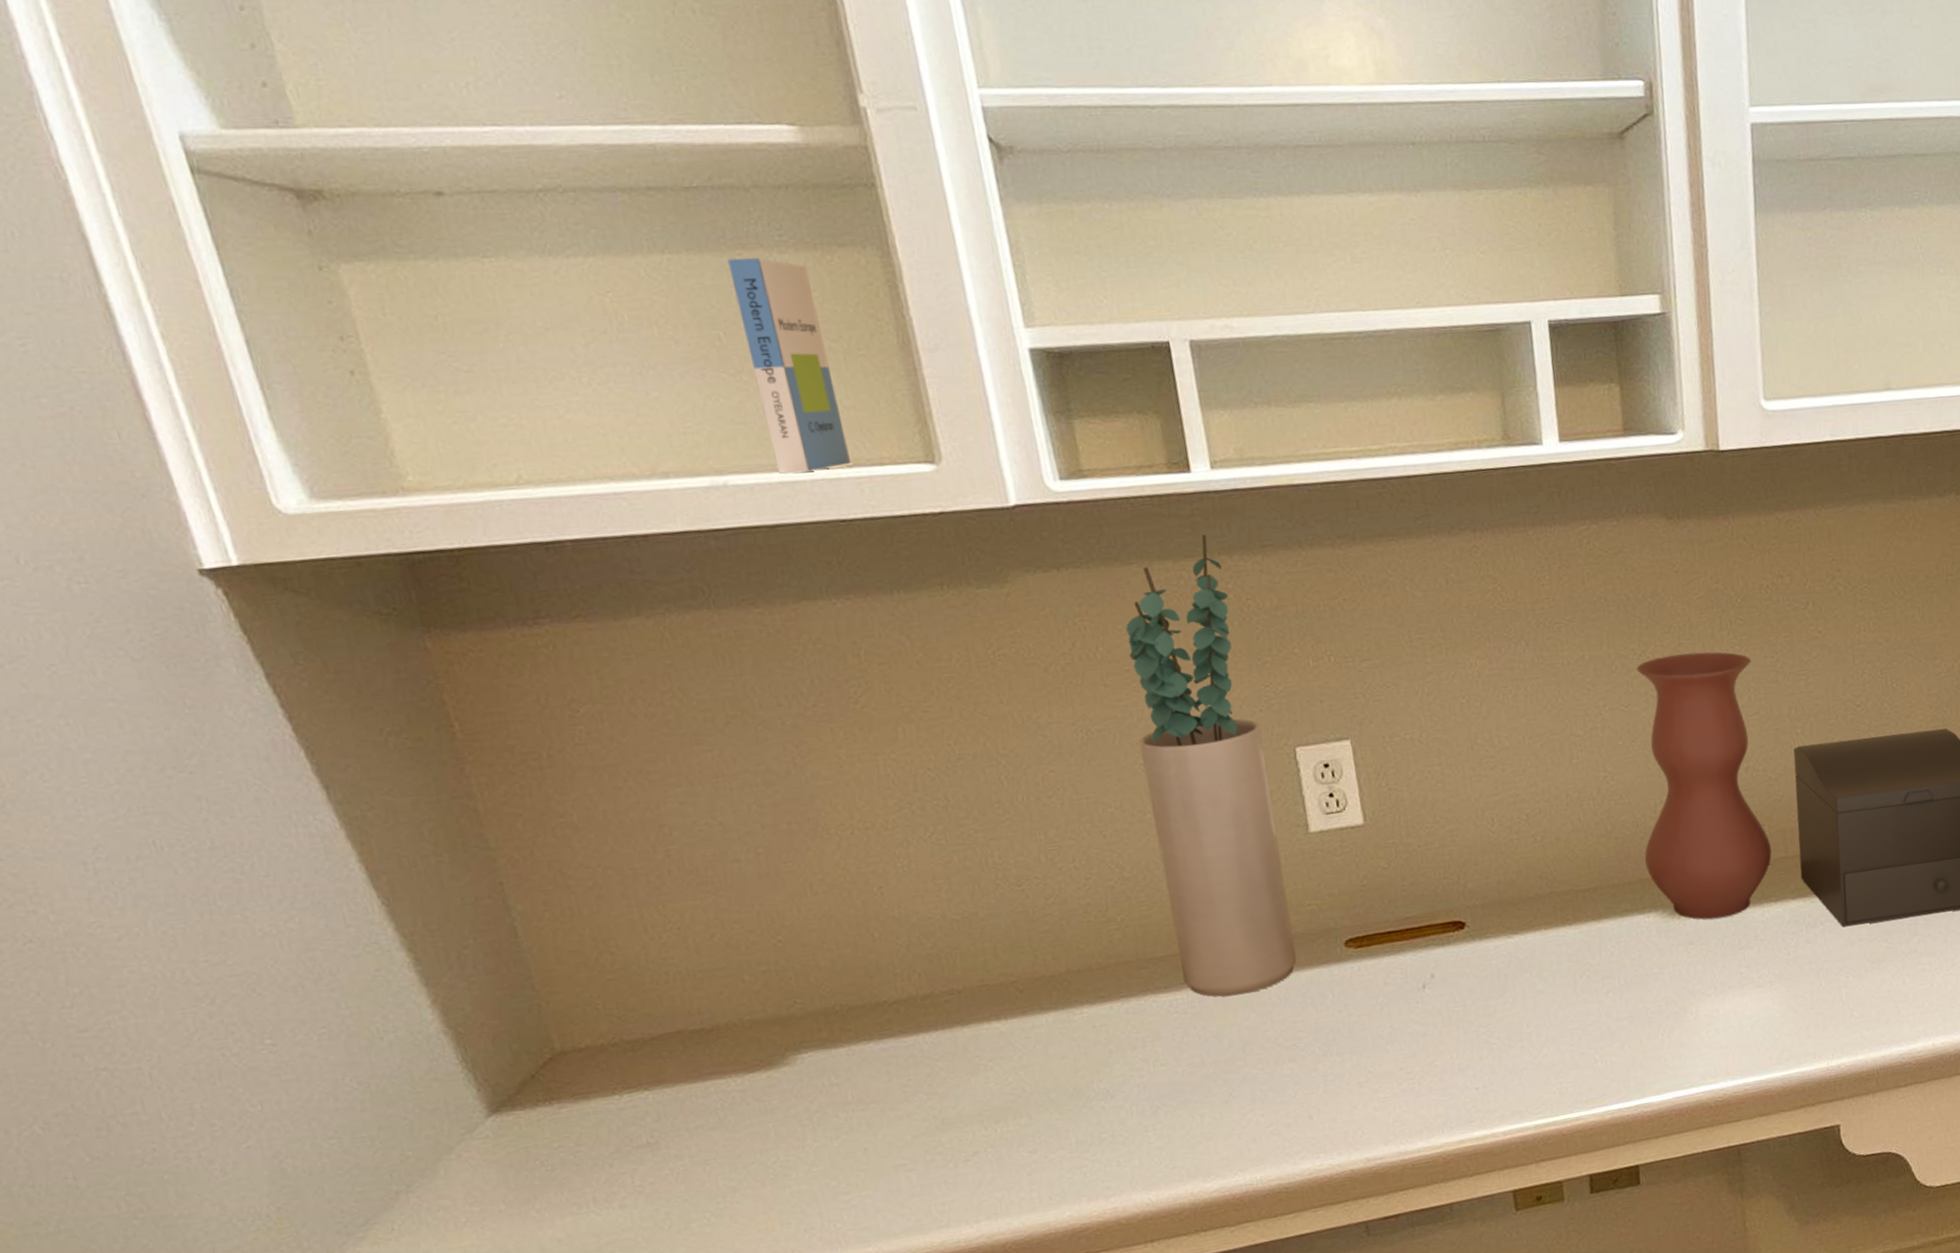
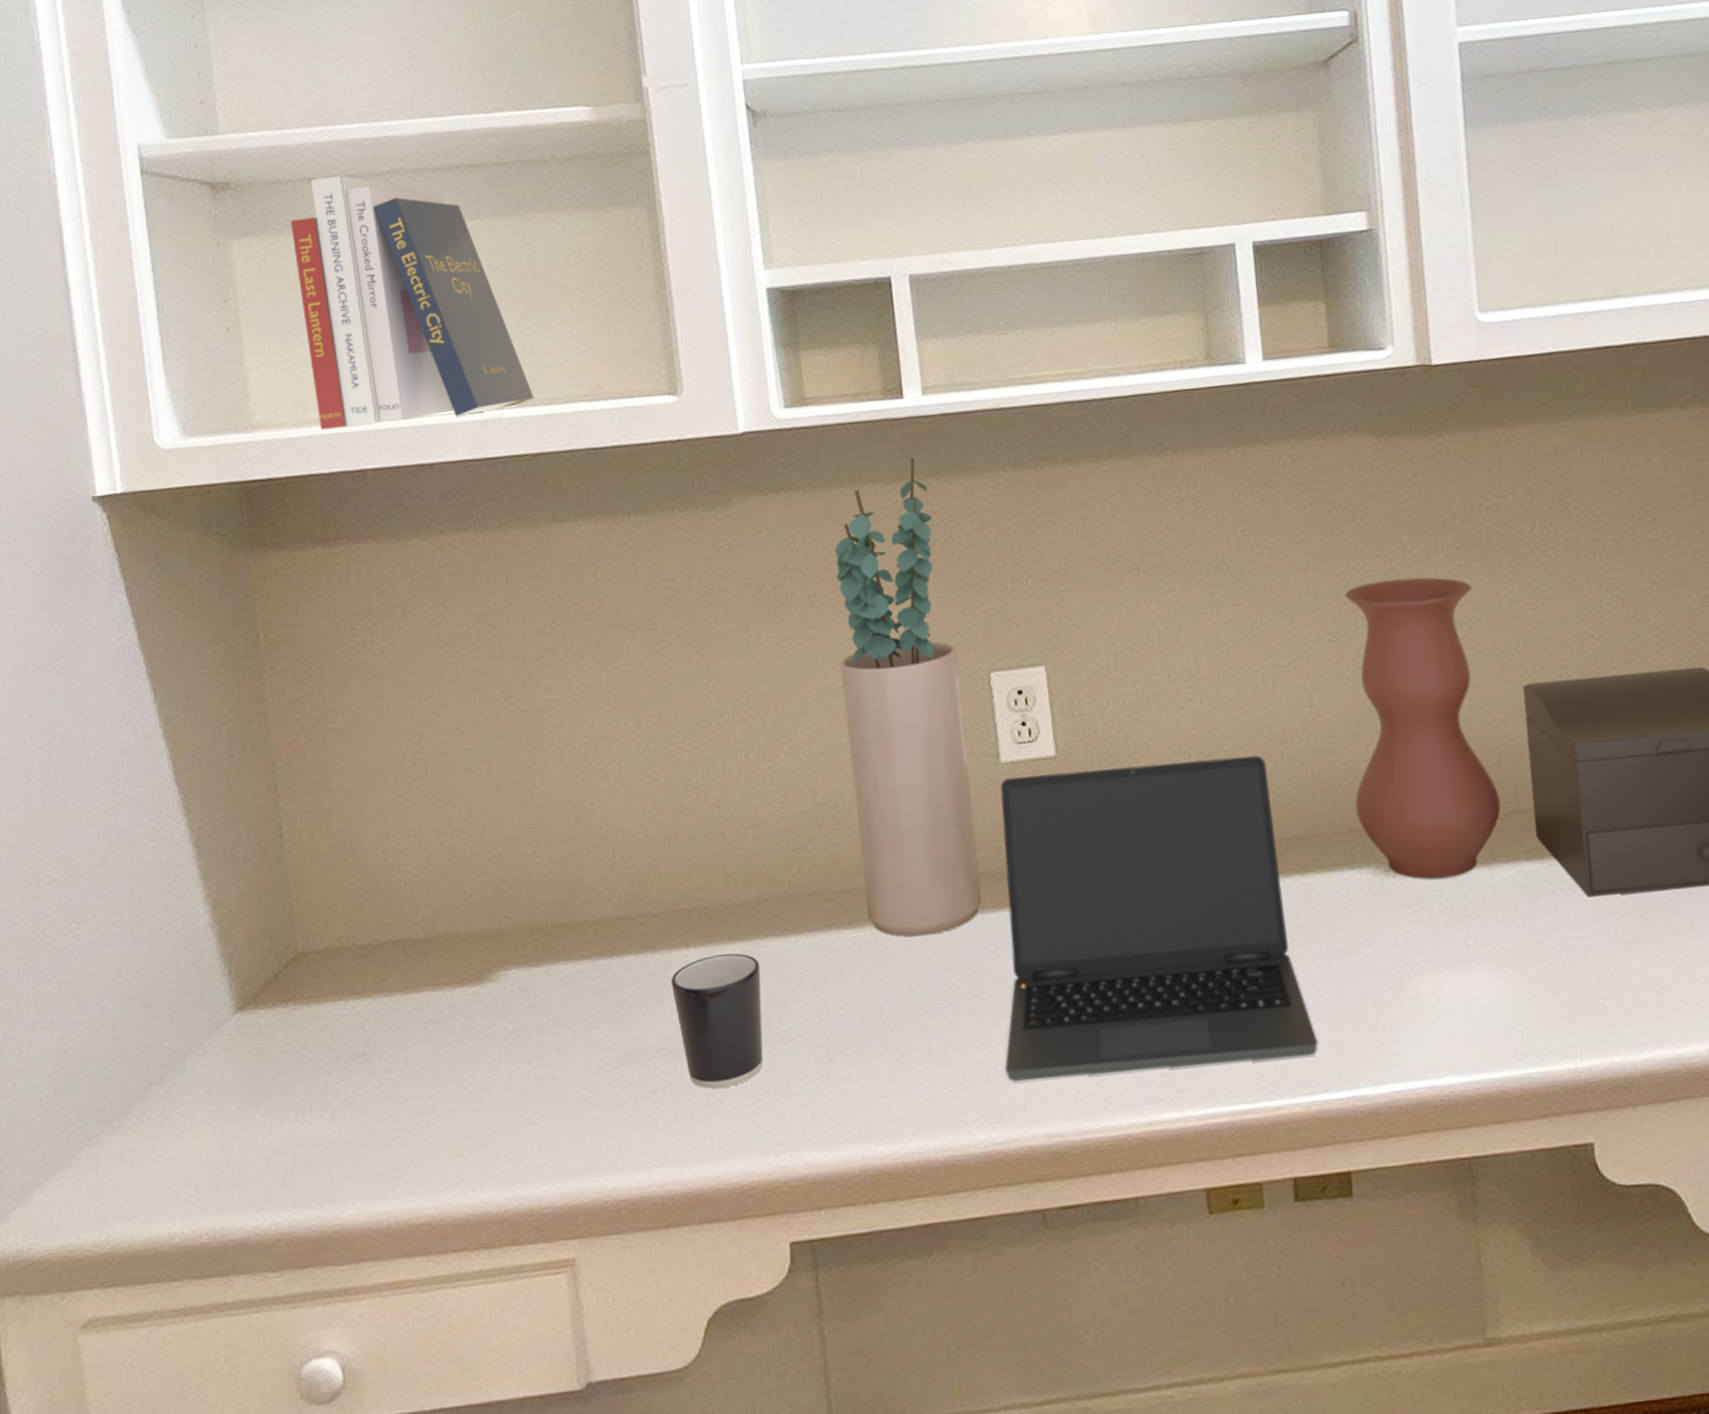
books: none [416,190,764,495] -> present [290,175,535,430]
book: present [727,257,850,474] -> none [524,219,606,407]
mug: none [983,1022,1086,1147] -> present [671,953,764,1089]
laptop: none [1310,817,1611,1117] -> present [1000,756,1319,1082]

